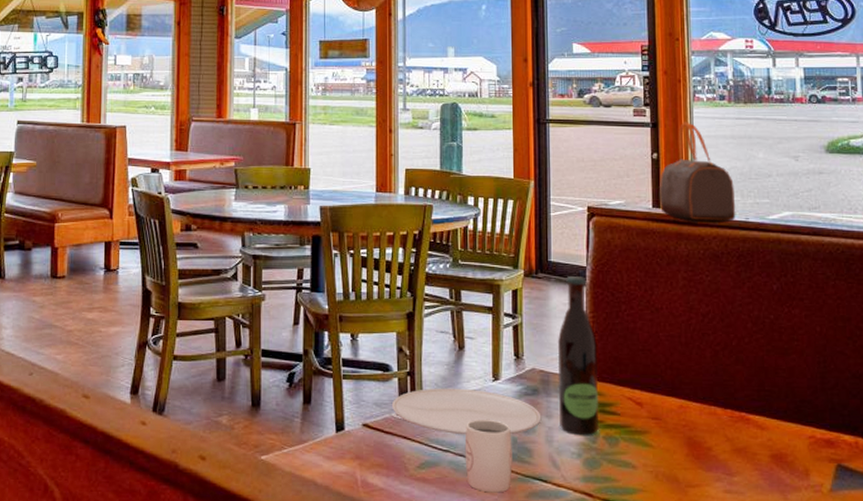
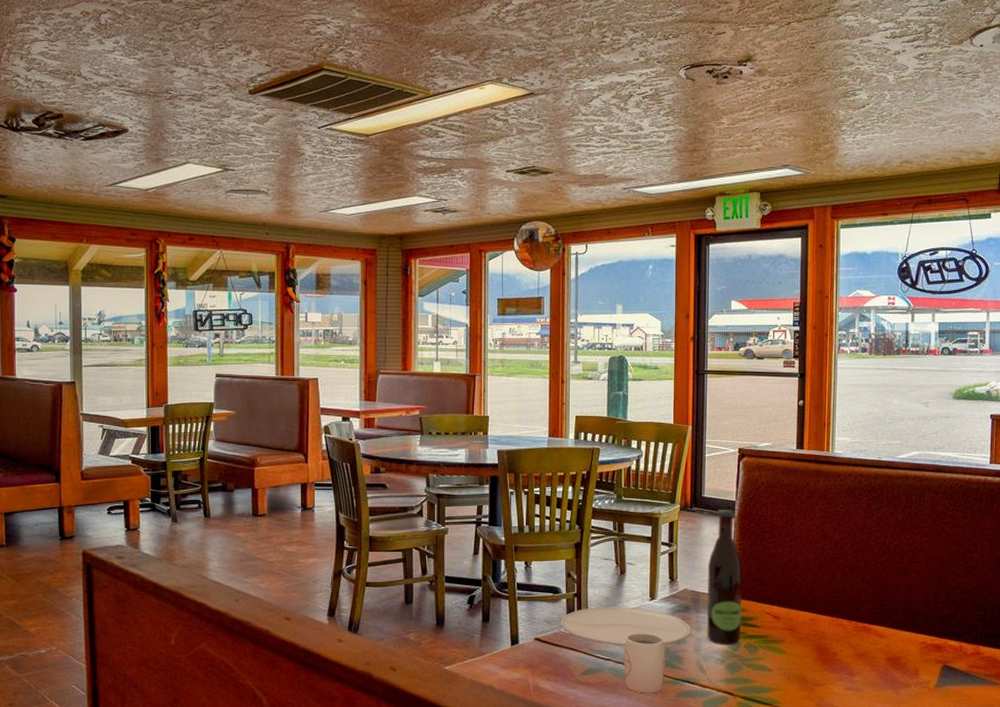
handbag: present [659,122,736,224] -> none [803,372,870,463]

